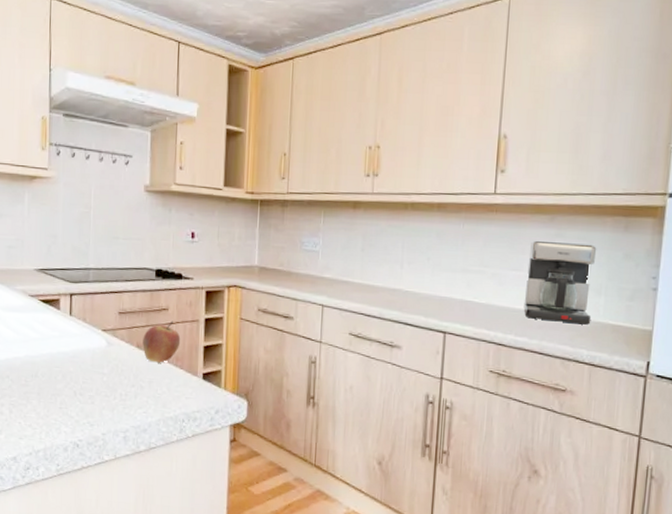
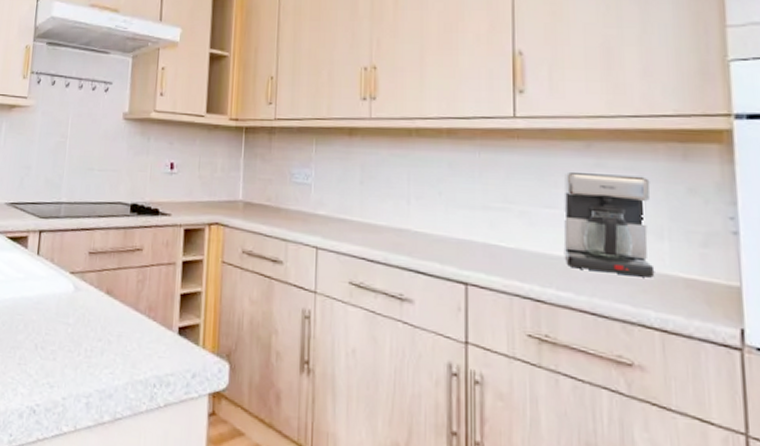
fruit: present [142,320,181,363] -> none [112,263,155,313]

